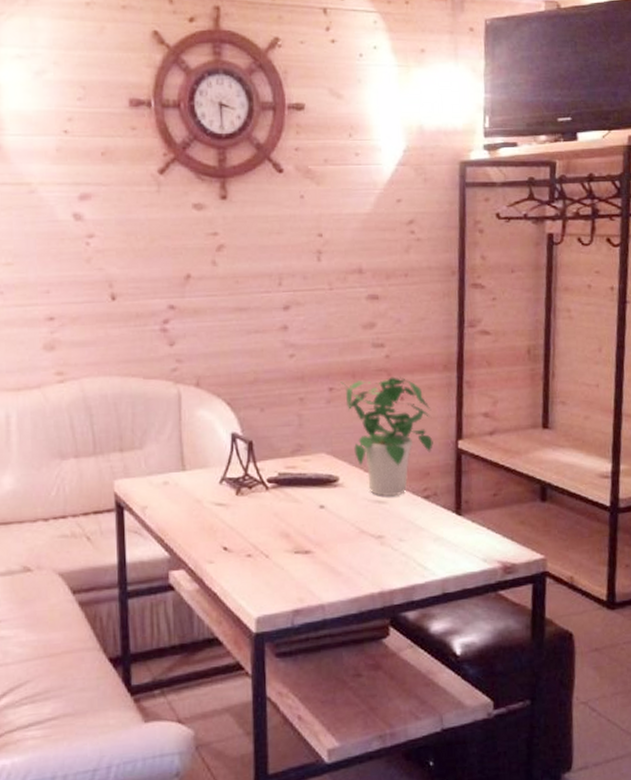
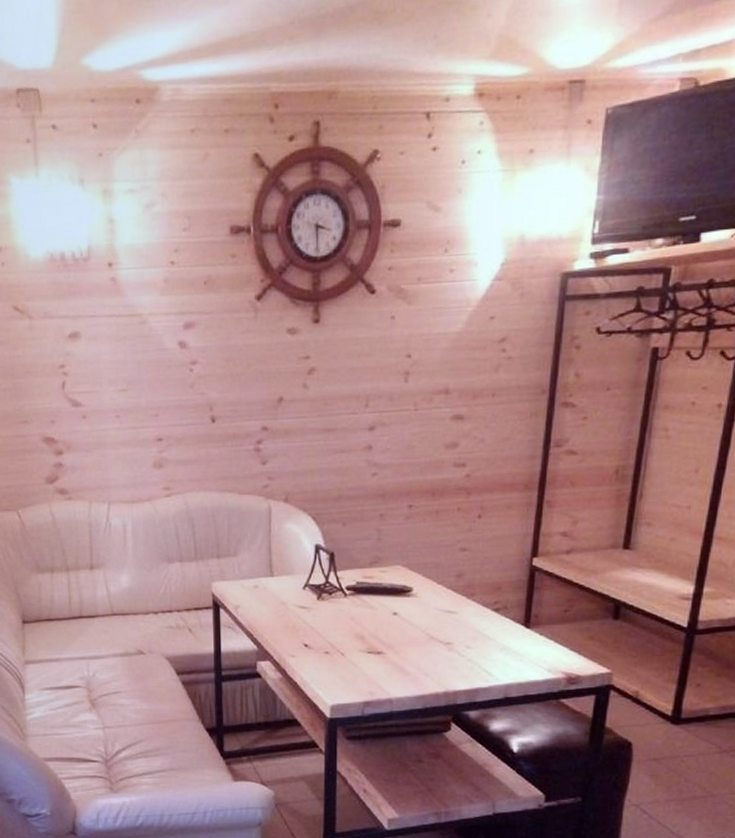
potted plant: present [340,376,433,496] -> none [420,495,509,608]

